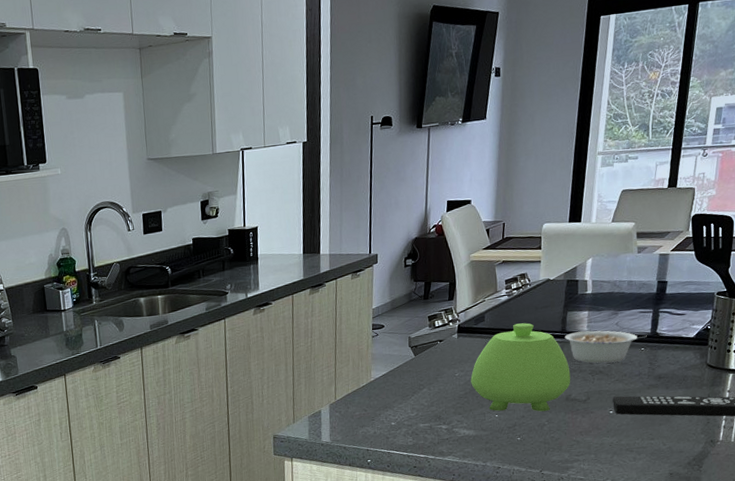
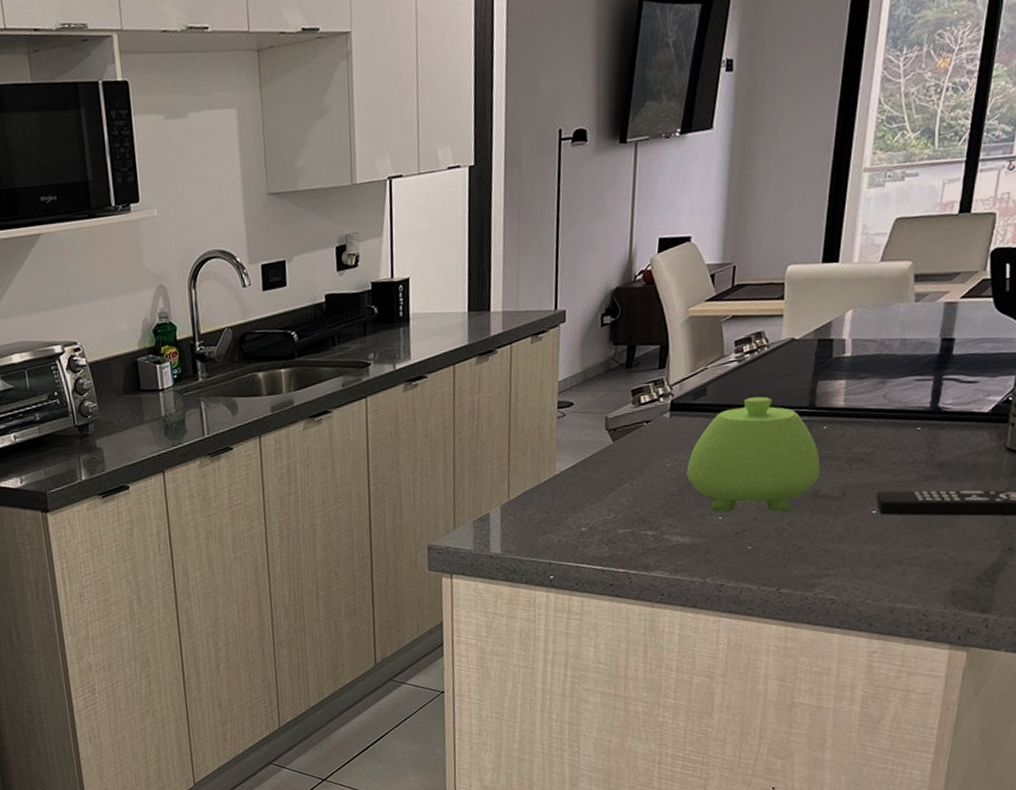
legume: present [564,330,647,364] -> none [813,405,925,449]

